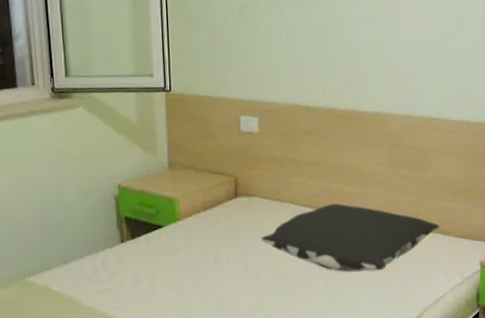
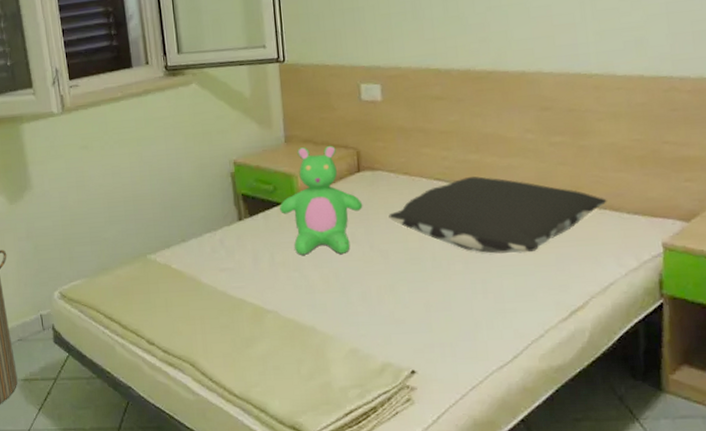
teddy bear: none [160,172,239,276] -> present [279,145,363,255]

